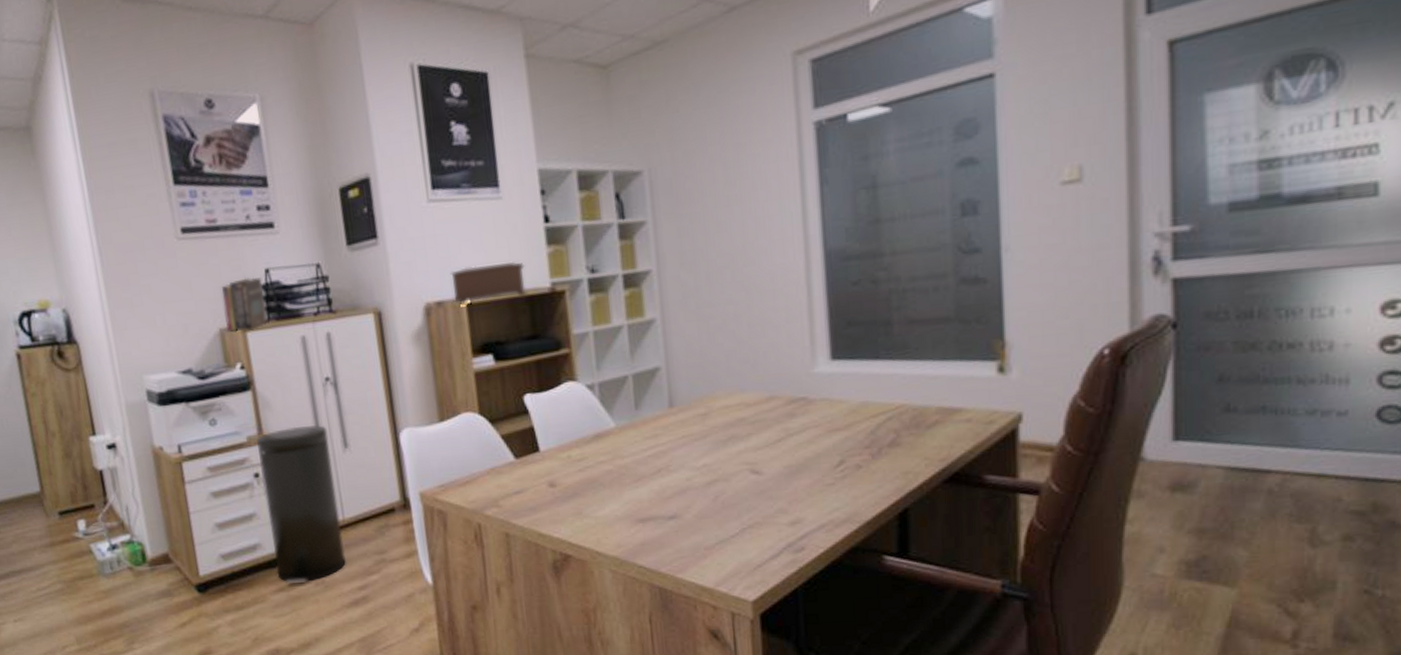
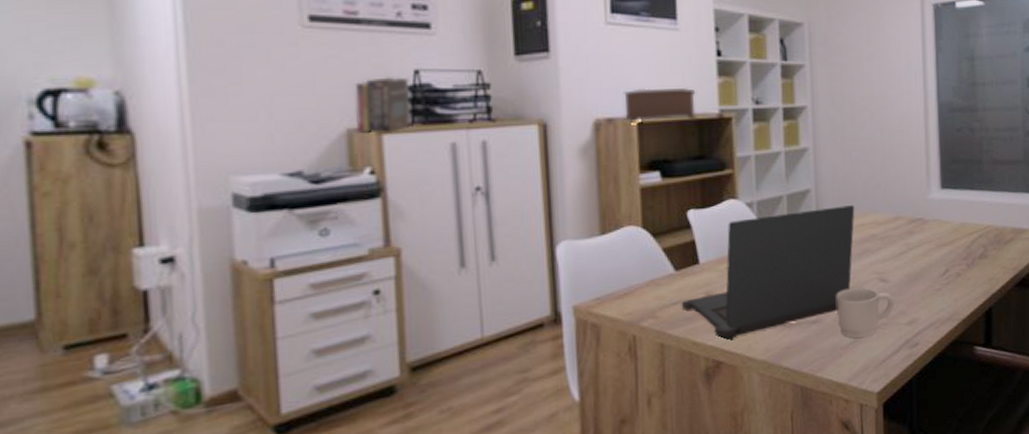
pedal bin: present [257,425,346,583] -> none [382,237,480,414]
laptop: none [523,384,717,531] -> present [681,205,855,339]
mug: none [696,480,772,539] -> present [835,287,895,339]

